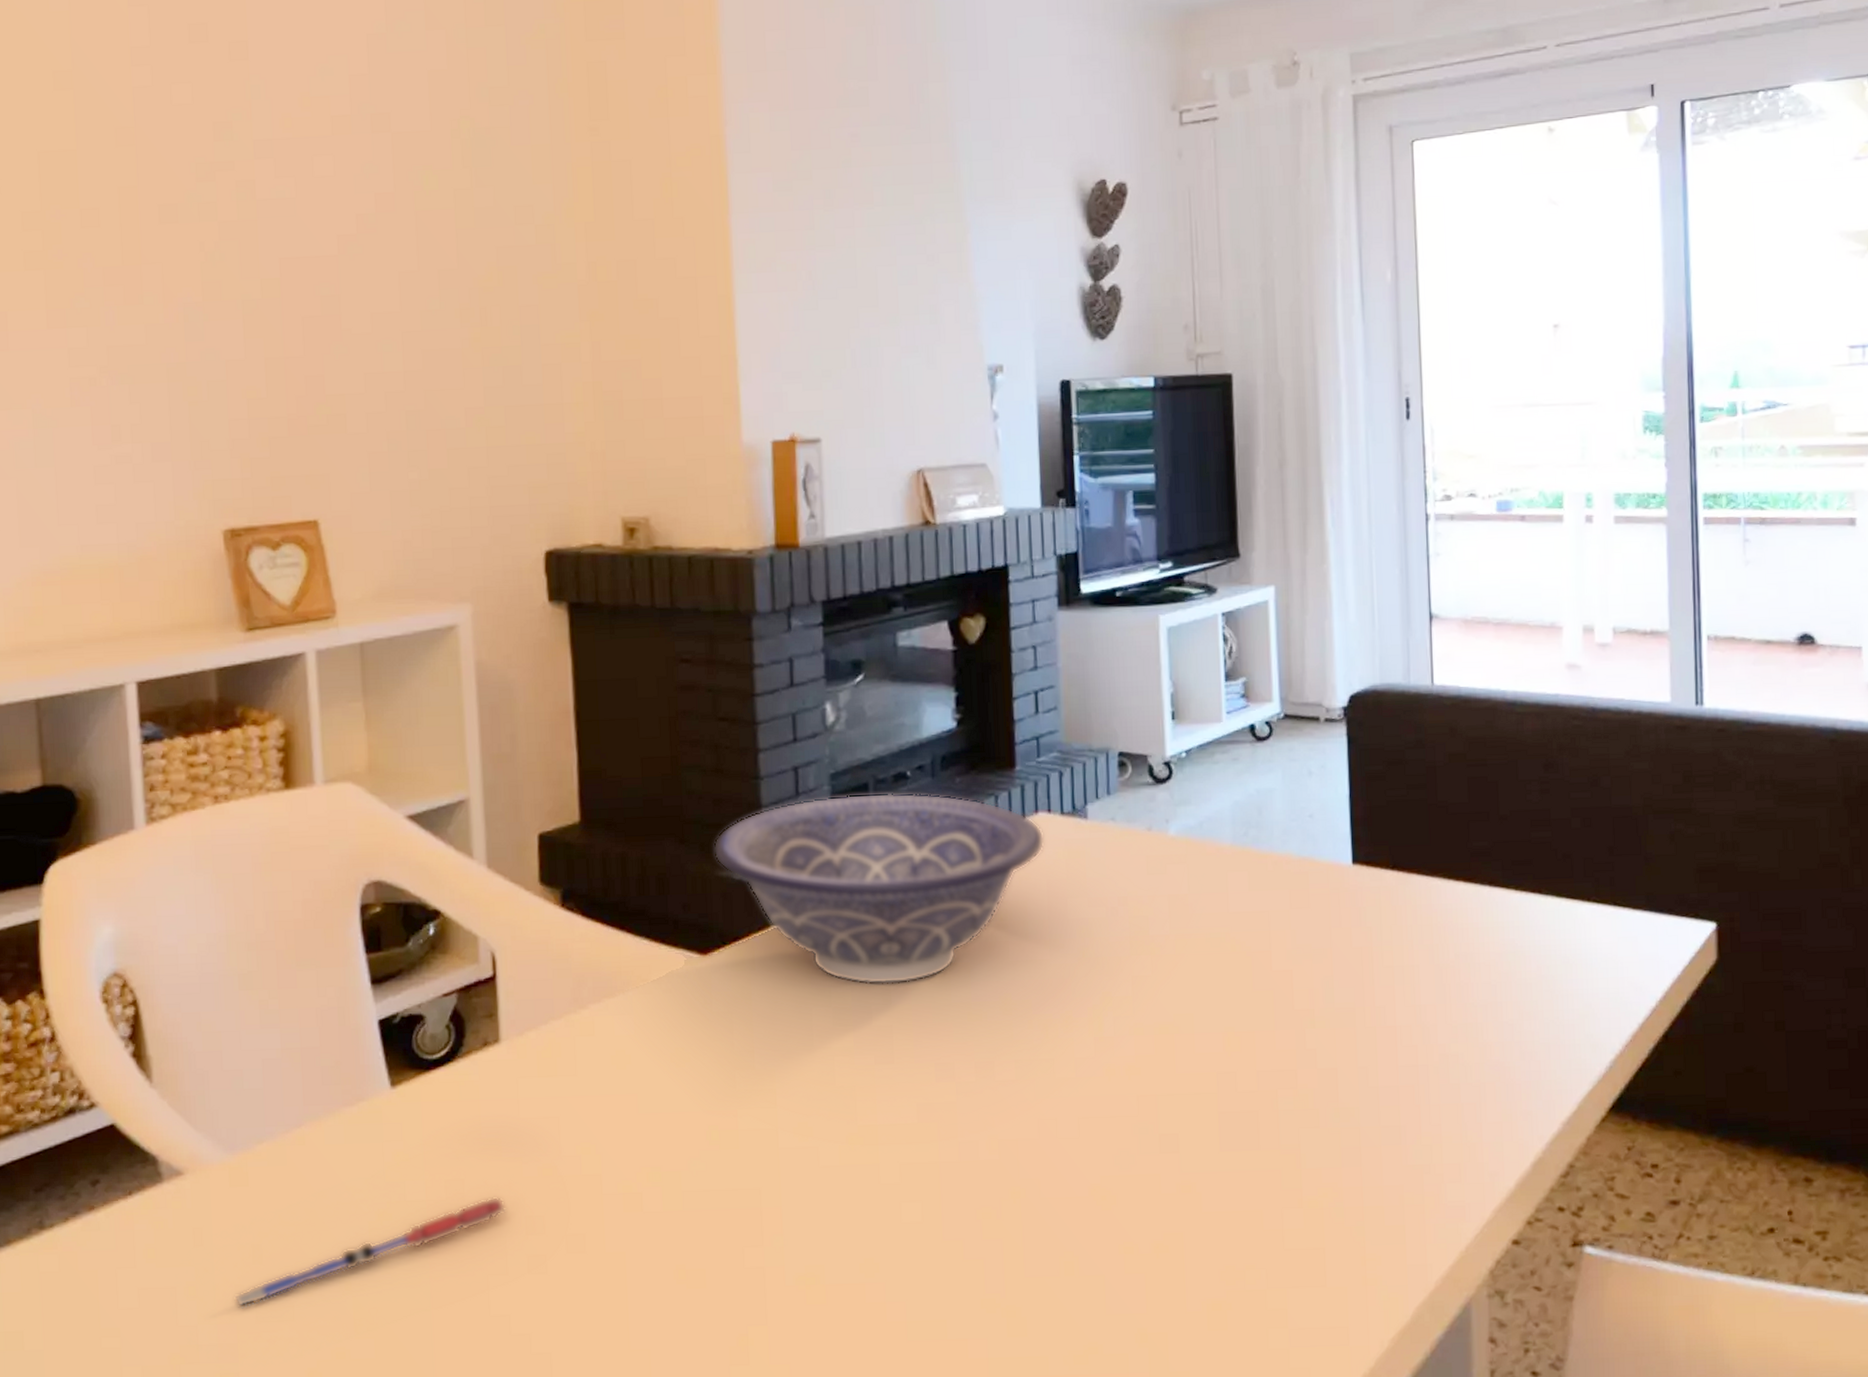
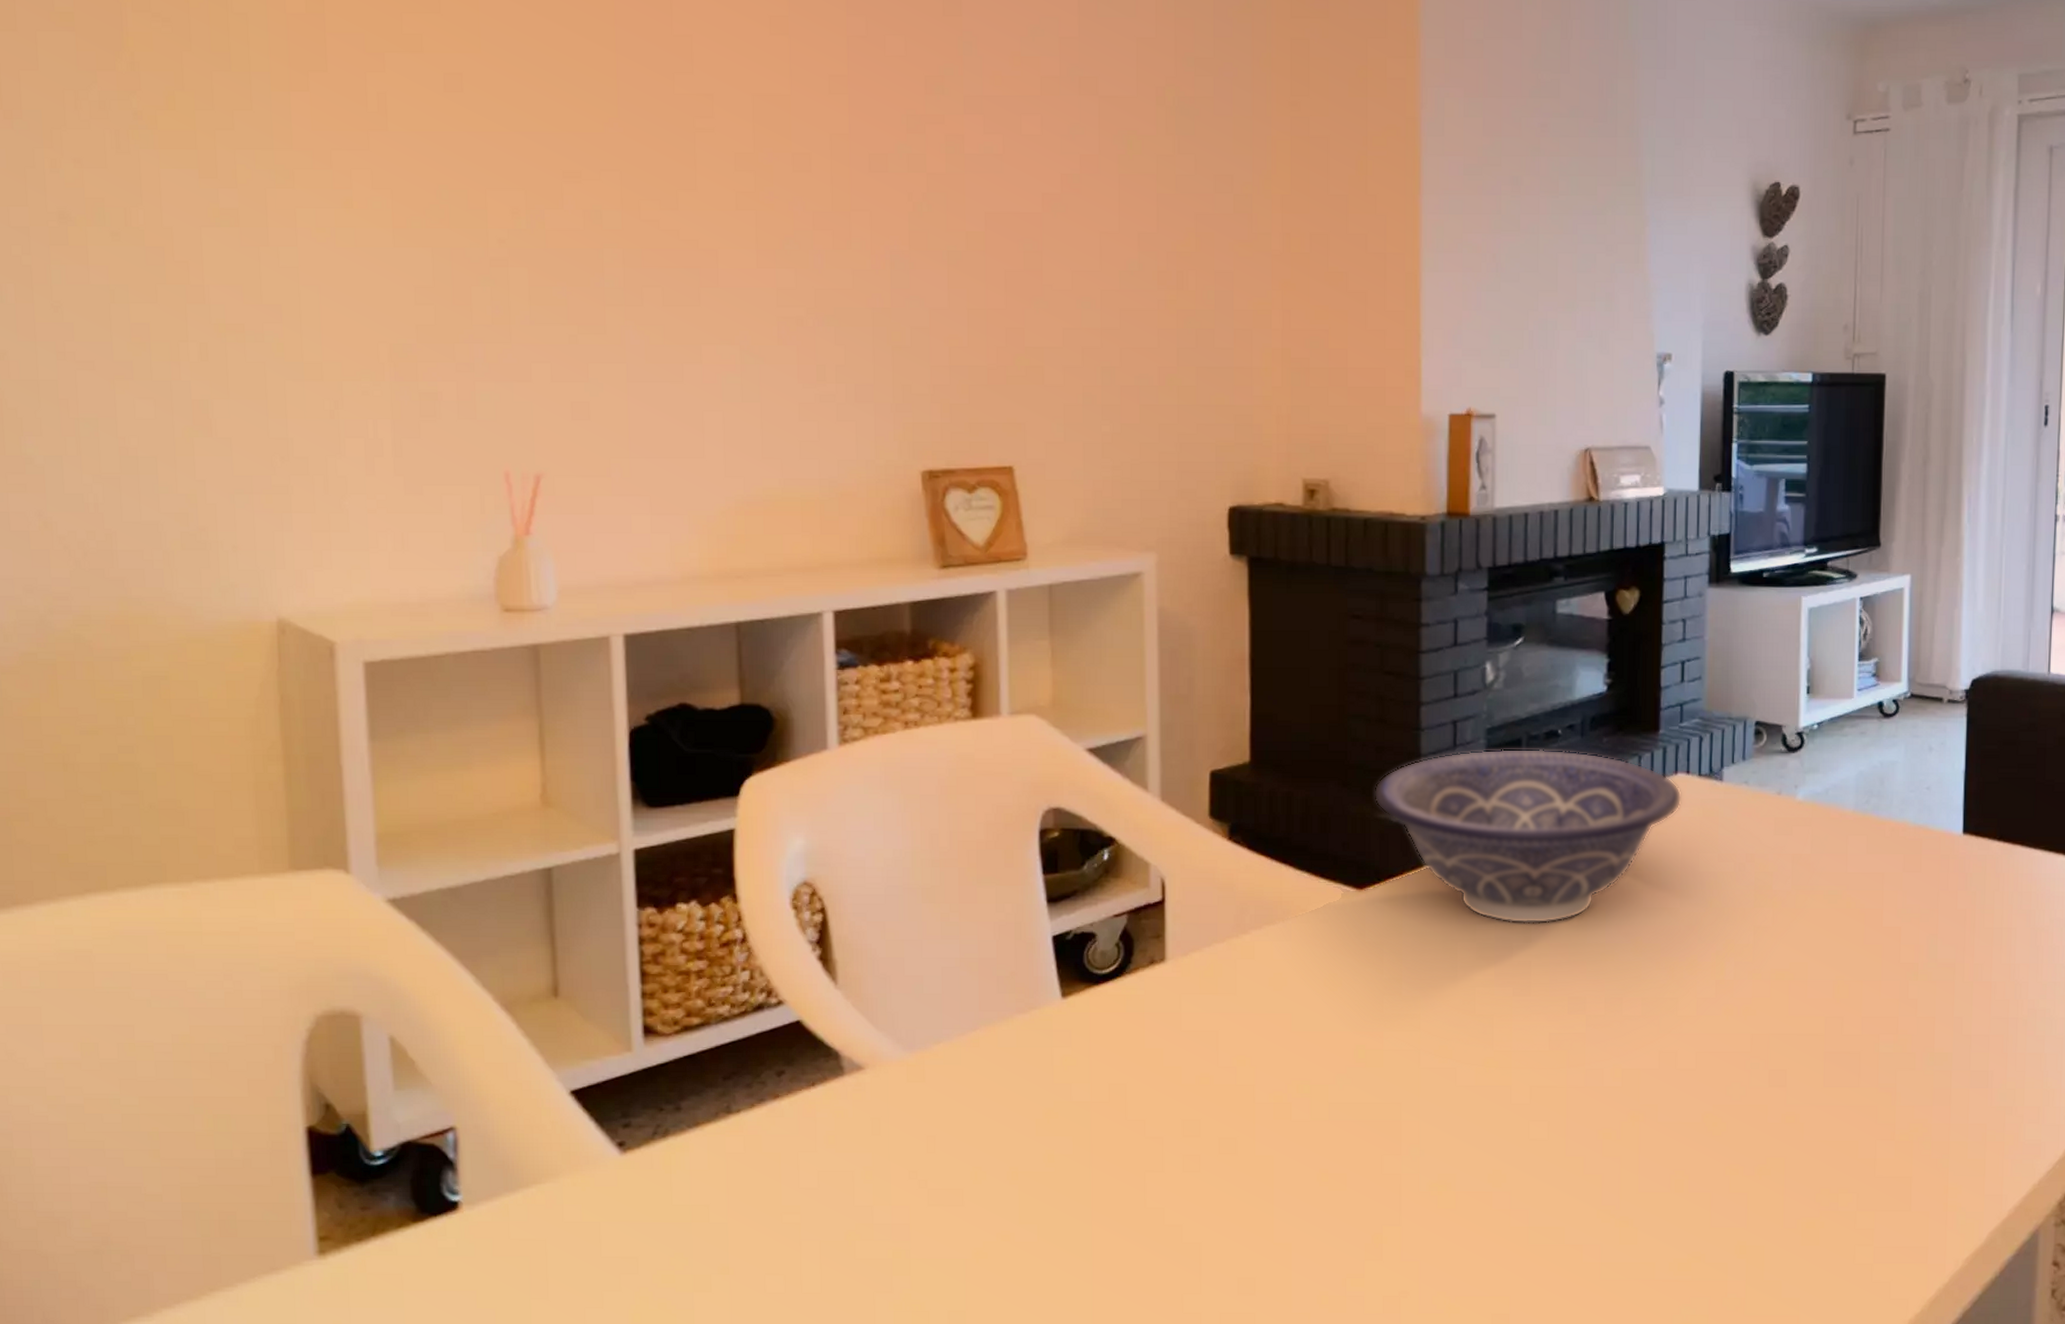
pen: present [234,1196,506,1309] -> none [908,1100,1165,1193]

